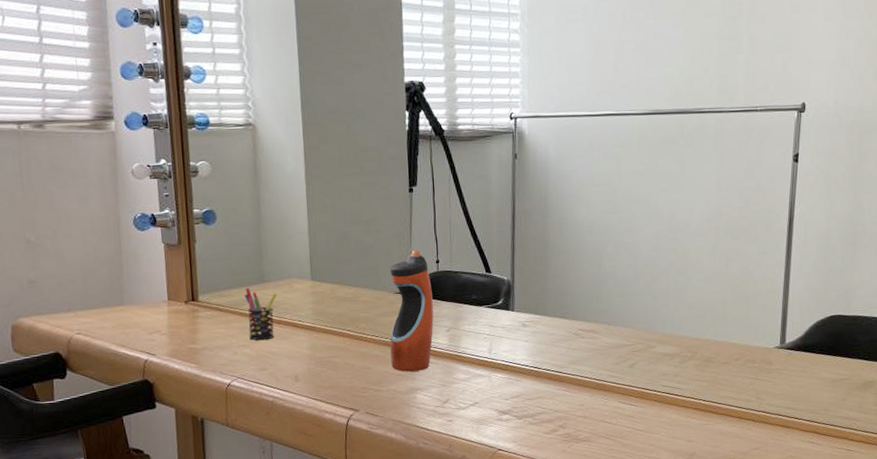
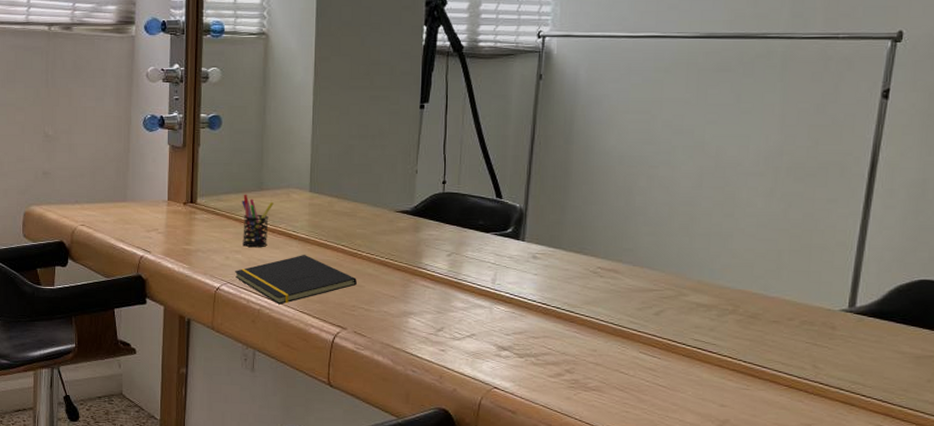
notepad: none [244,343,365,394] -> present [234,255,357,305]
water bottle: present [390,249,434,372] -> none [385,168,436,295]

